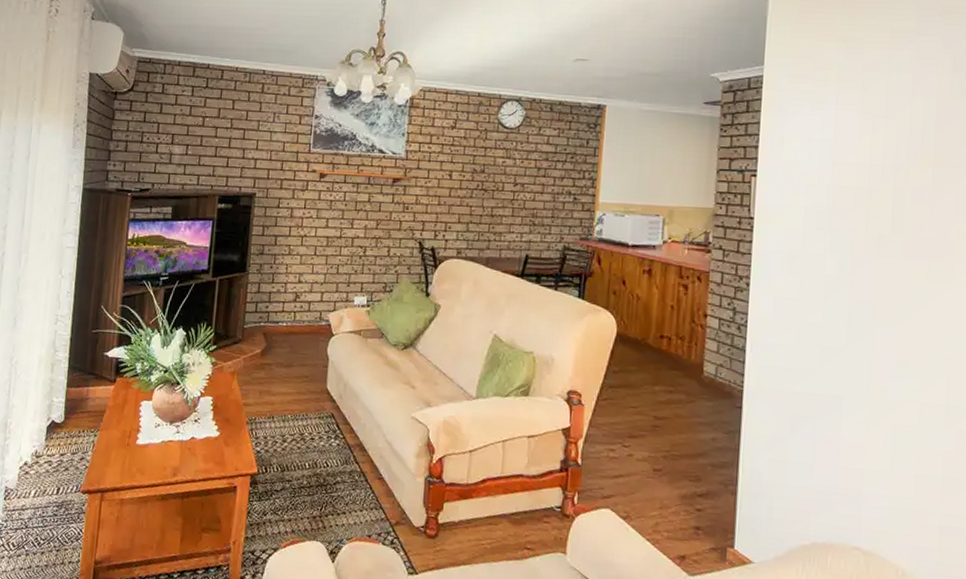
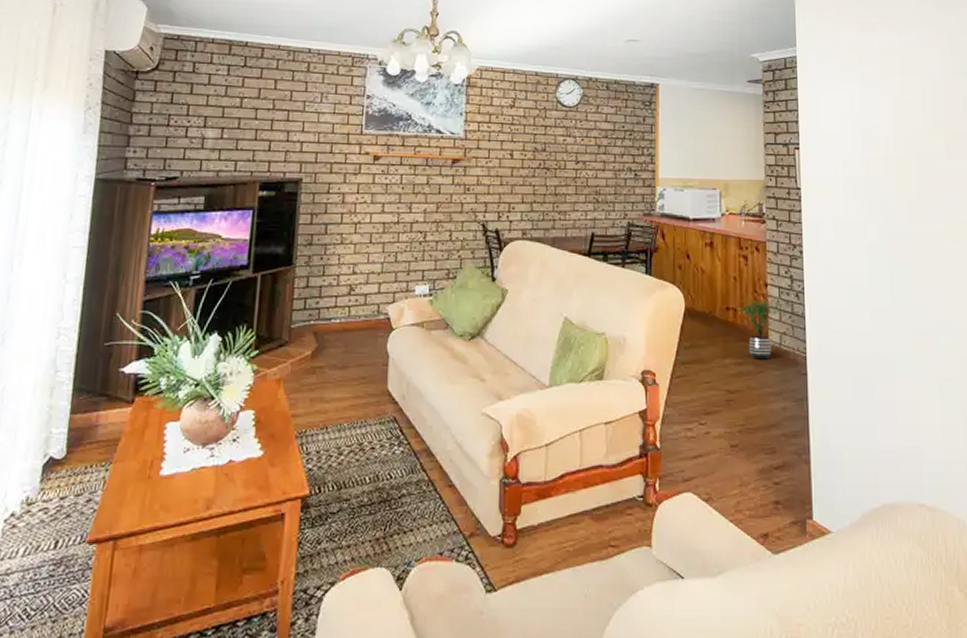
potted plant: none [674,329,719,390] -> present [739,299,780,360]

